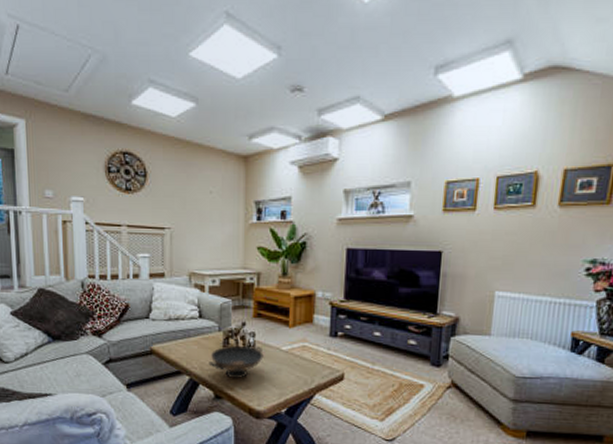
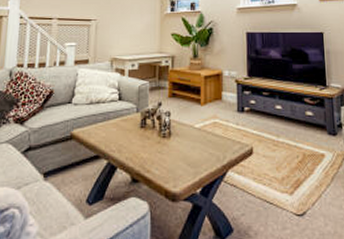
decorative bowl: present [208,345,264,380] -> none [126,125,178,160]

